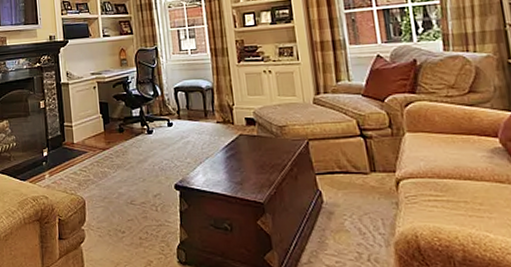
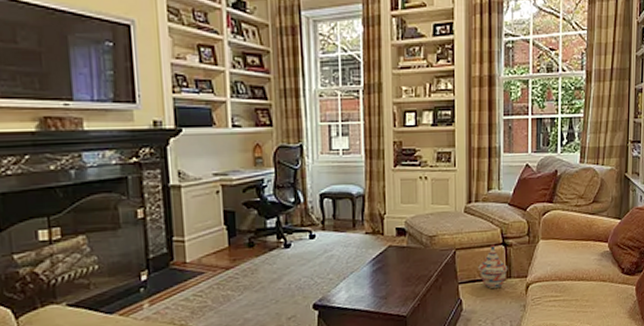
woven basket: none [335,136,371,183] -> present [478,244,508,289]

